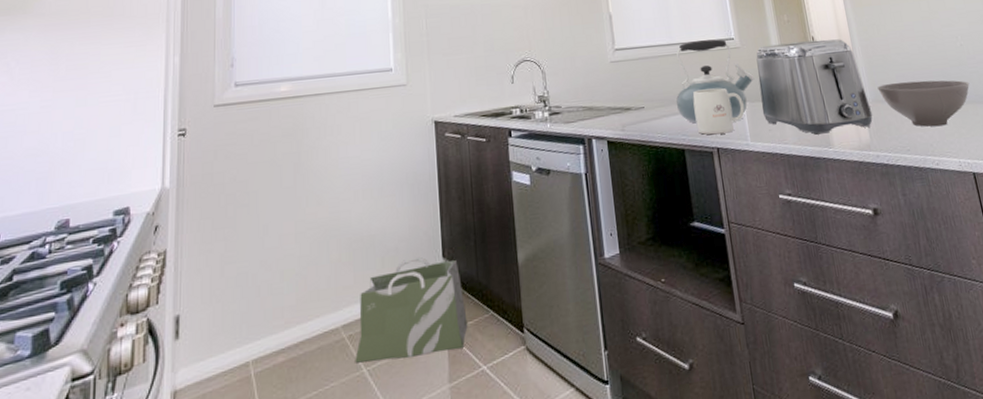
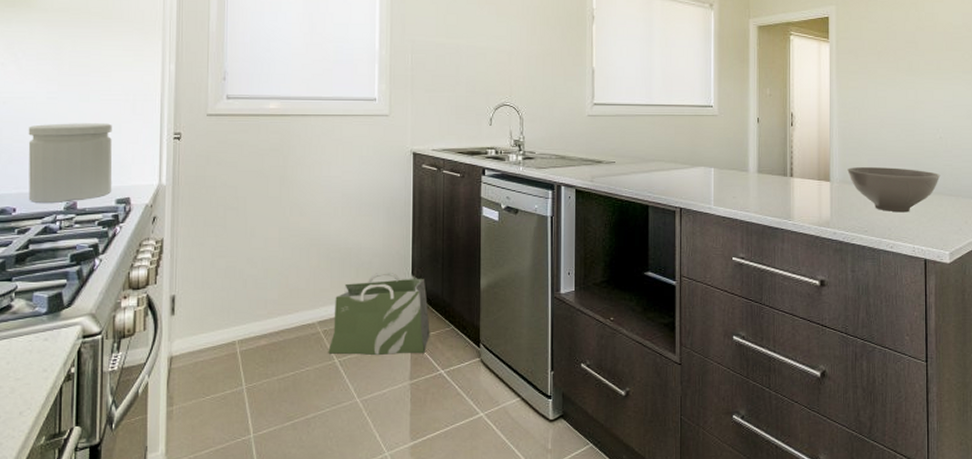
jar: none [15,127,111,226] -> present [28,123,112,204]
kettle: present [676,39,755,124] -> none [646,105,727,183]
mug: present [692,87,745,135] -> none [663,152,712,195]
toaster: present [756,39,873,135] -> none [729,116,838,206]

